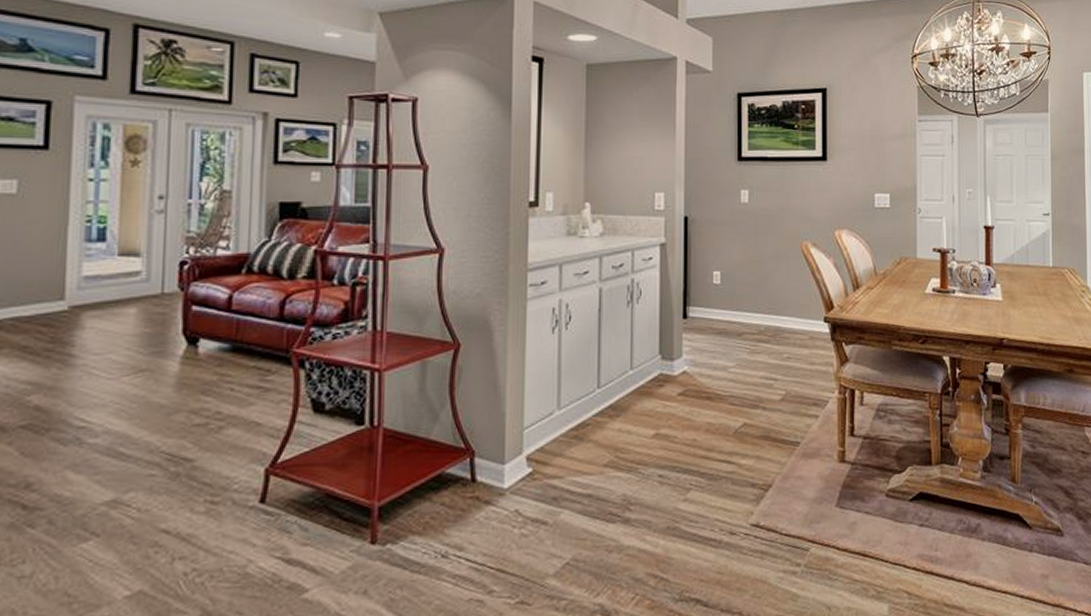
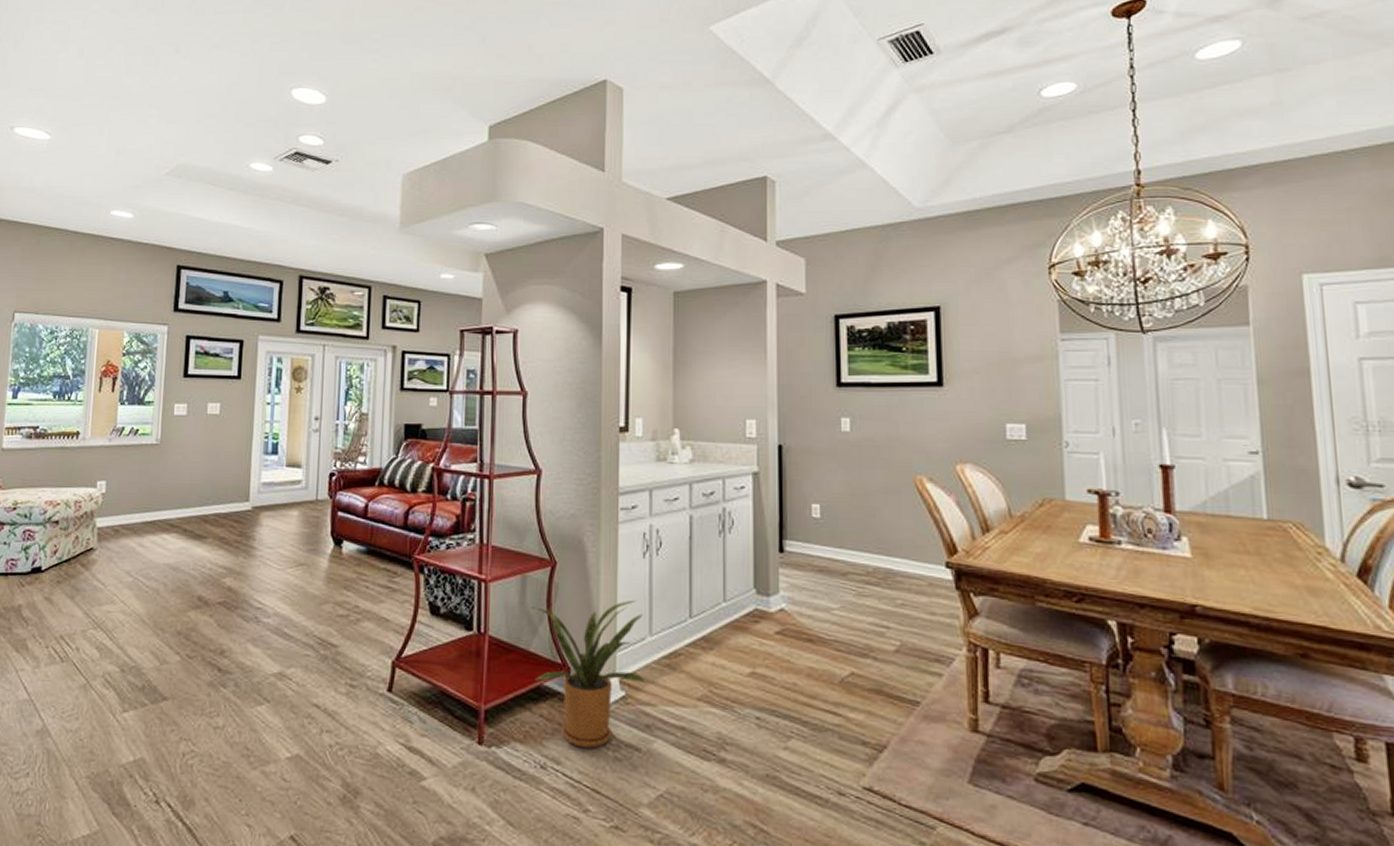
house plant: none [429,375,554,530] -> present [529,600,647,749]

